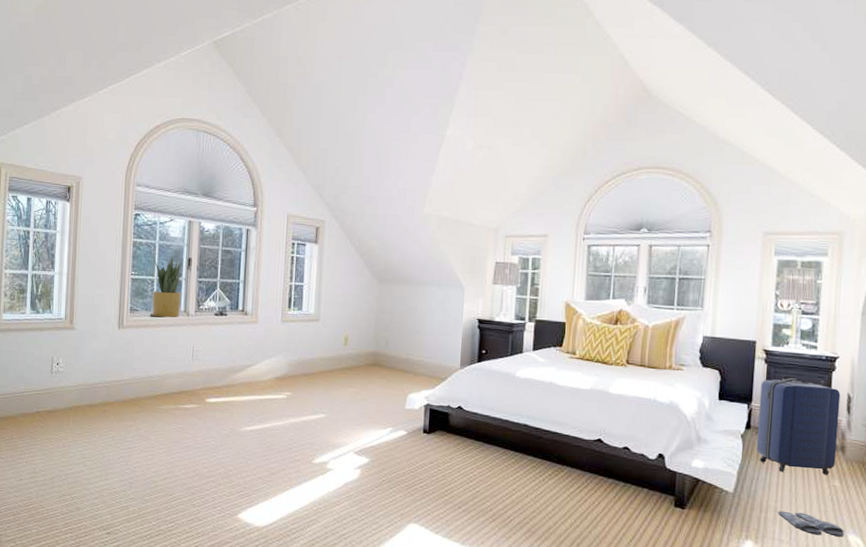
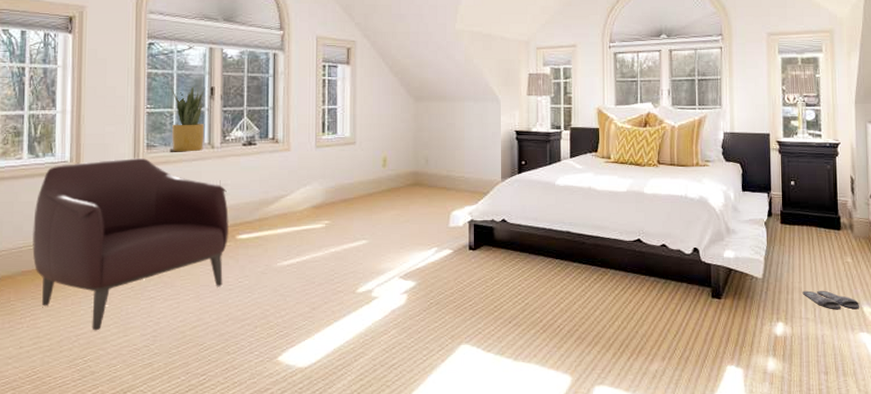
armchair: none [32,319,200,473] -> present [32,158,229,331]
suitcase: present [756,375,841,475] -> none [777,163,847,255]

